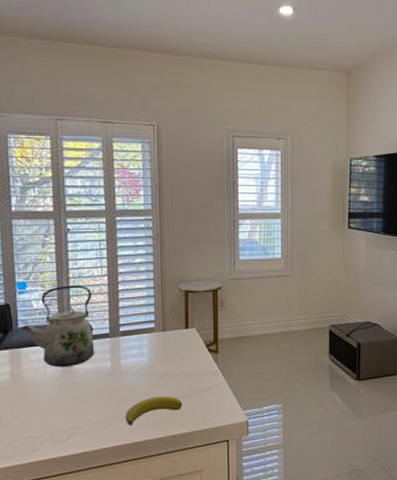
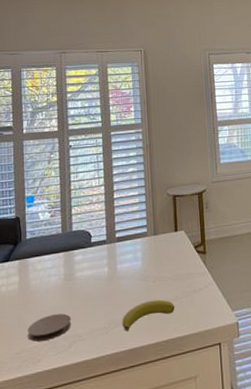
kettle: present [21,285,95,368] -> none [29,196,94,276]
coaster: none [21,405,69,432] -> present [27,313,71,342]

